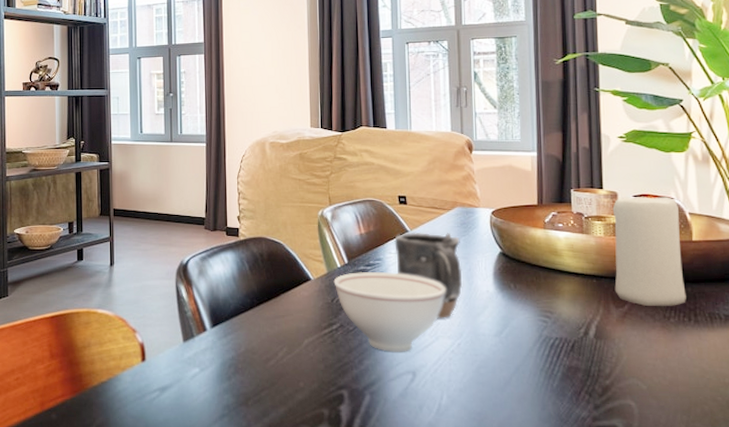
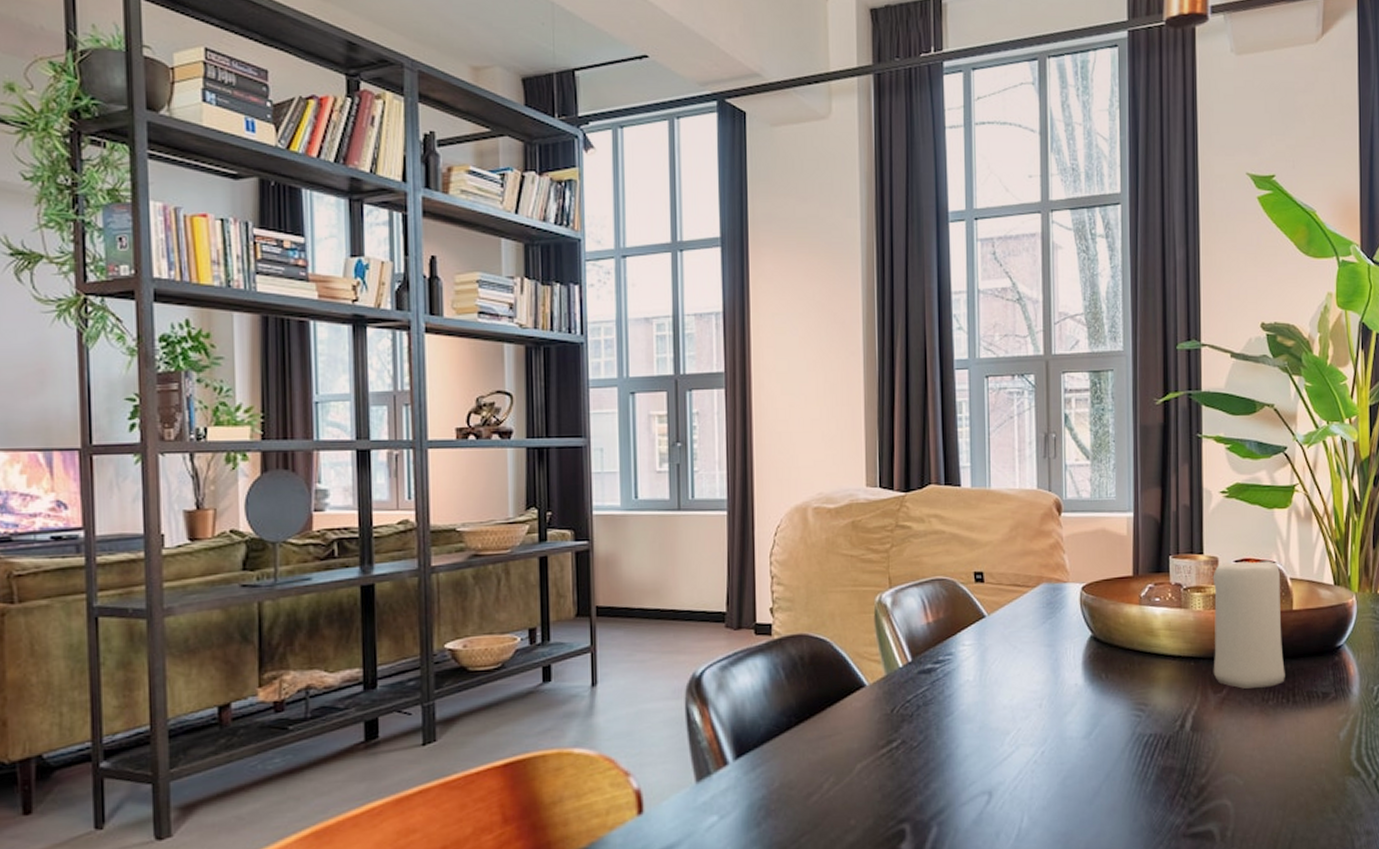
bowl: present [333,272,446,352] -> none [894,669,1029,770]
mug: present [394,232,462,318] -> none [969,615,1048,722]

